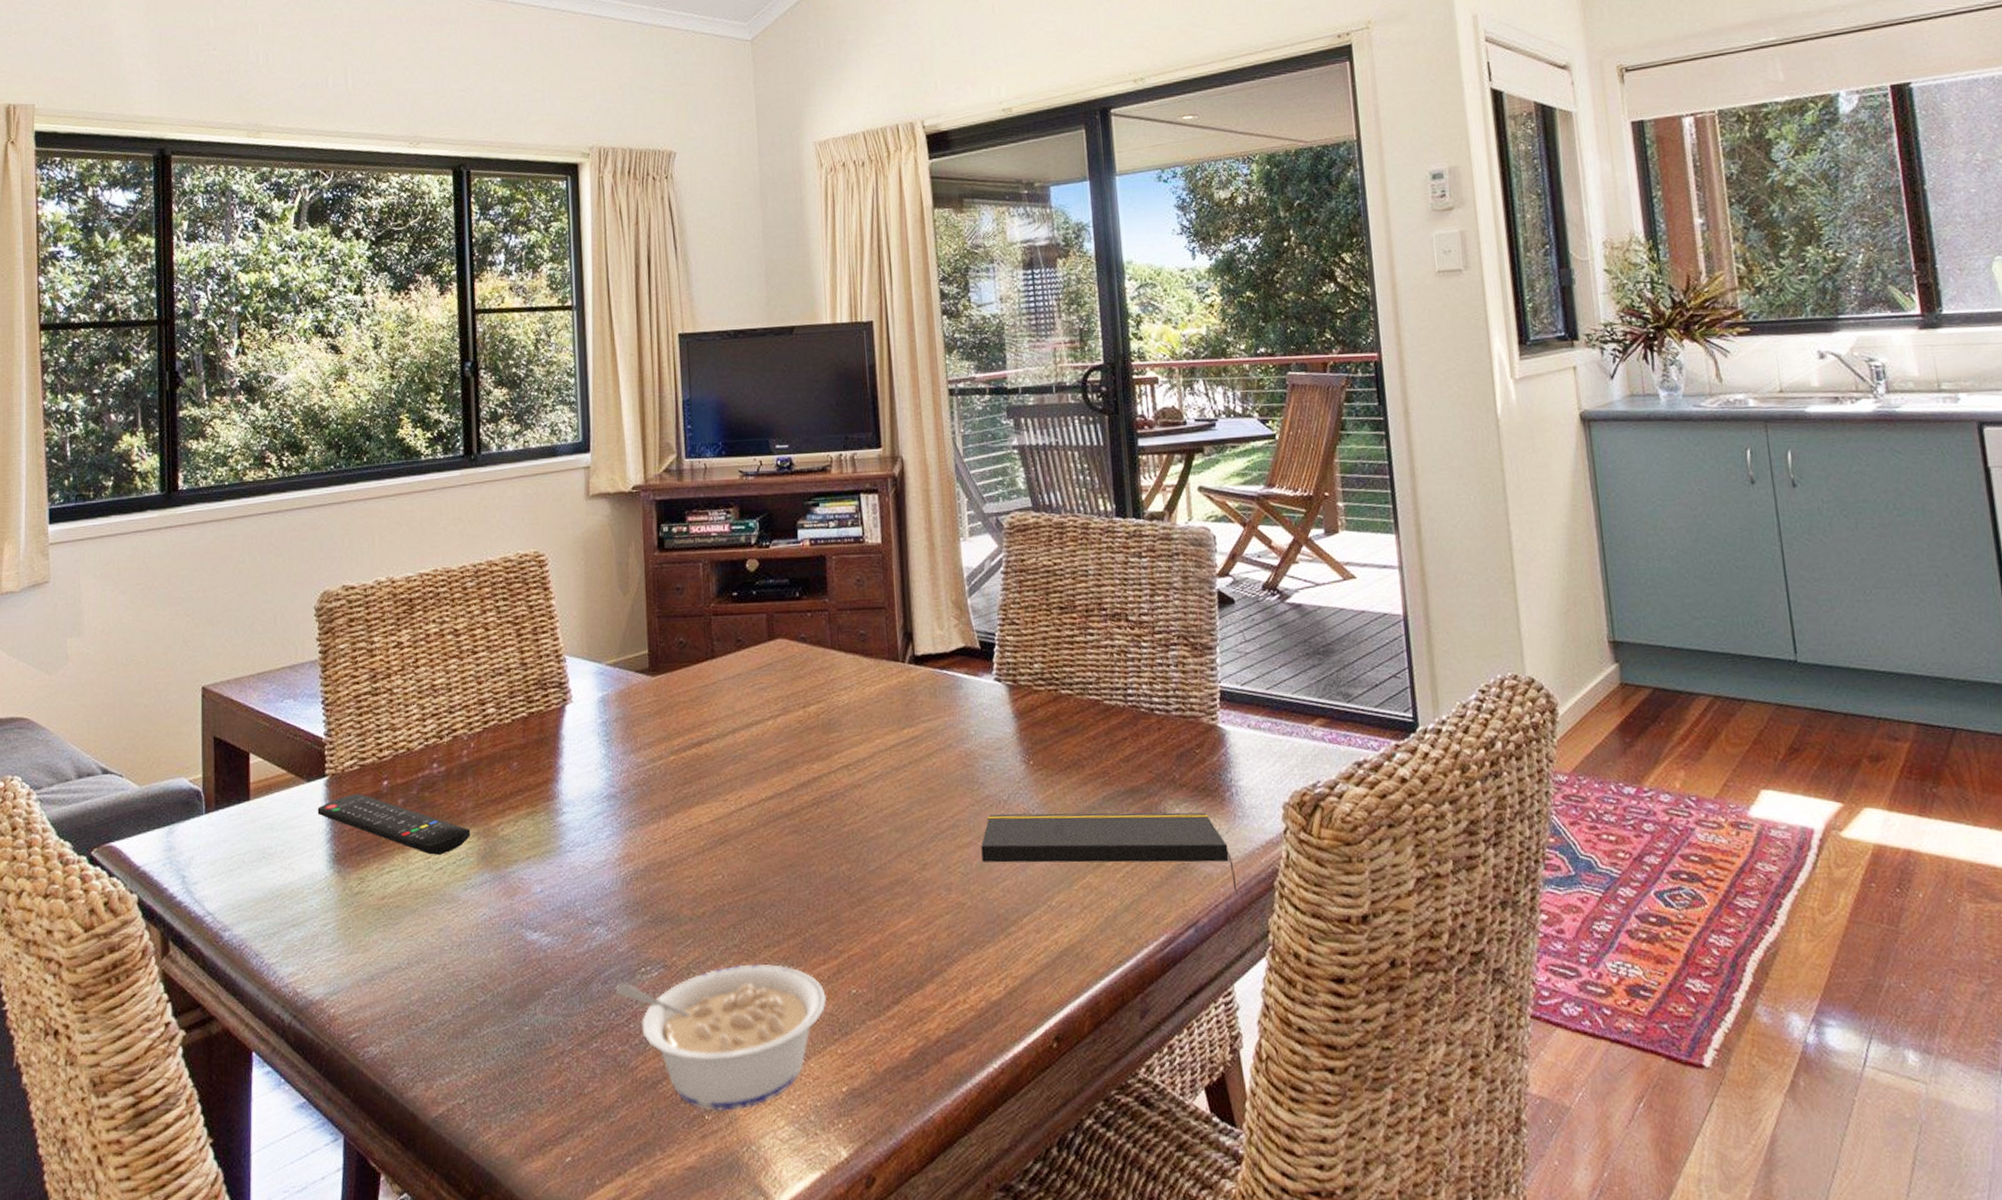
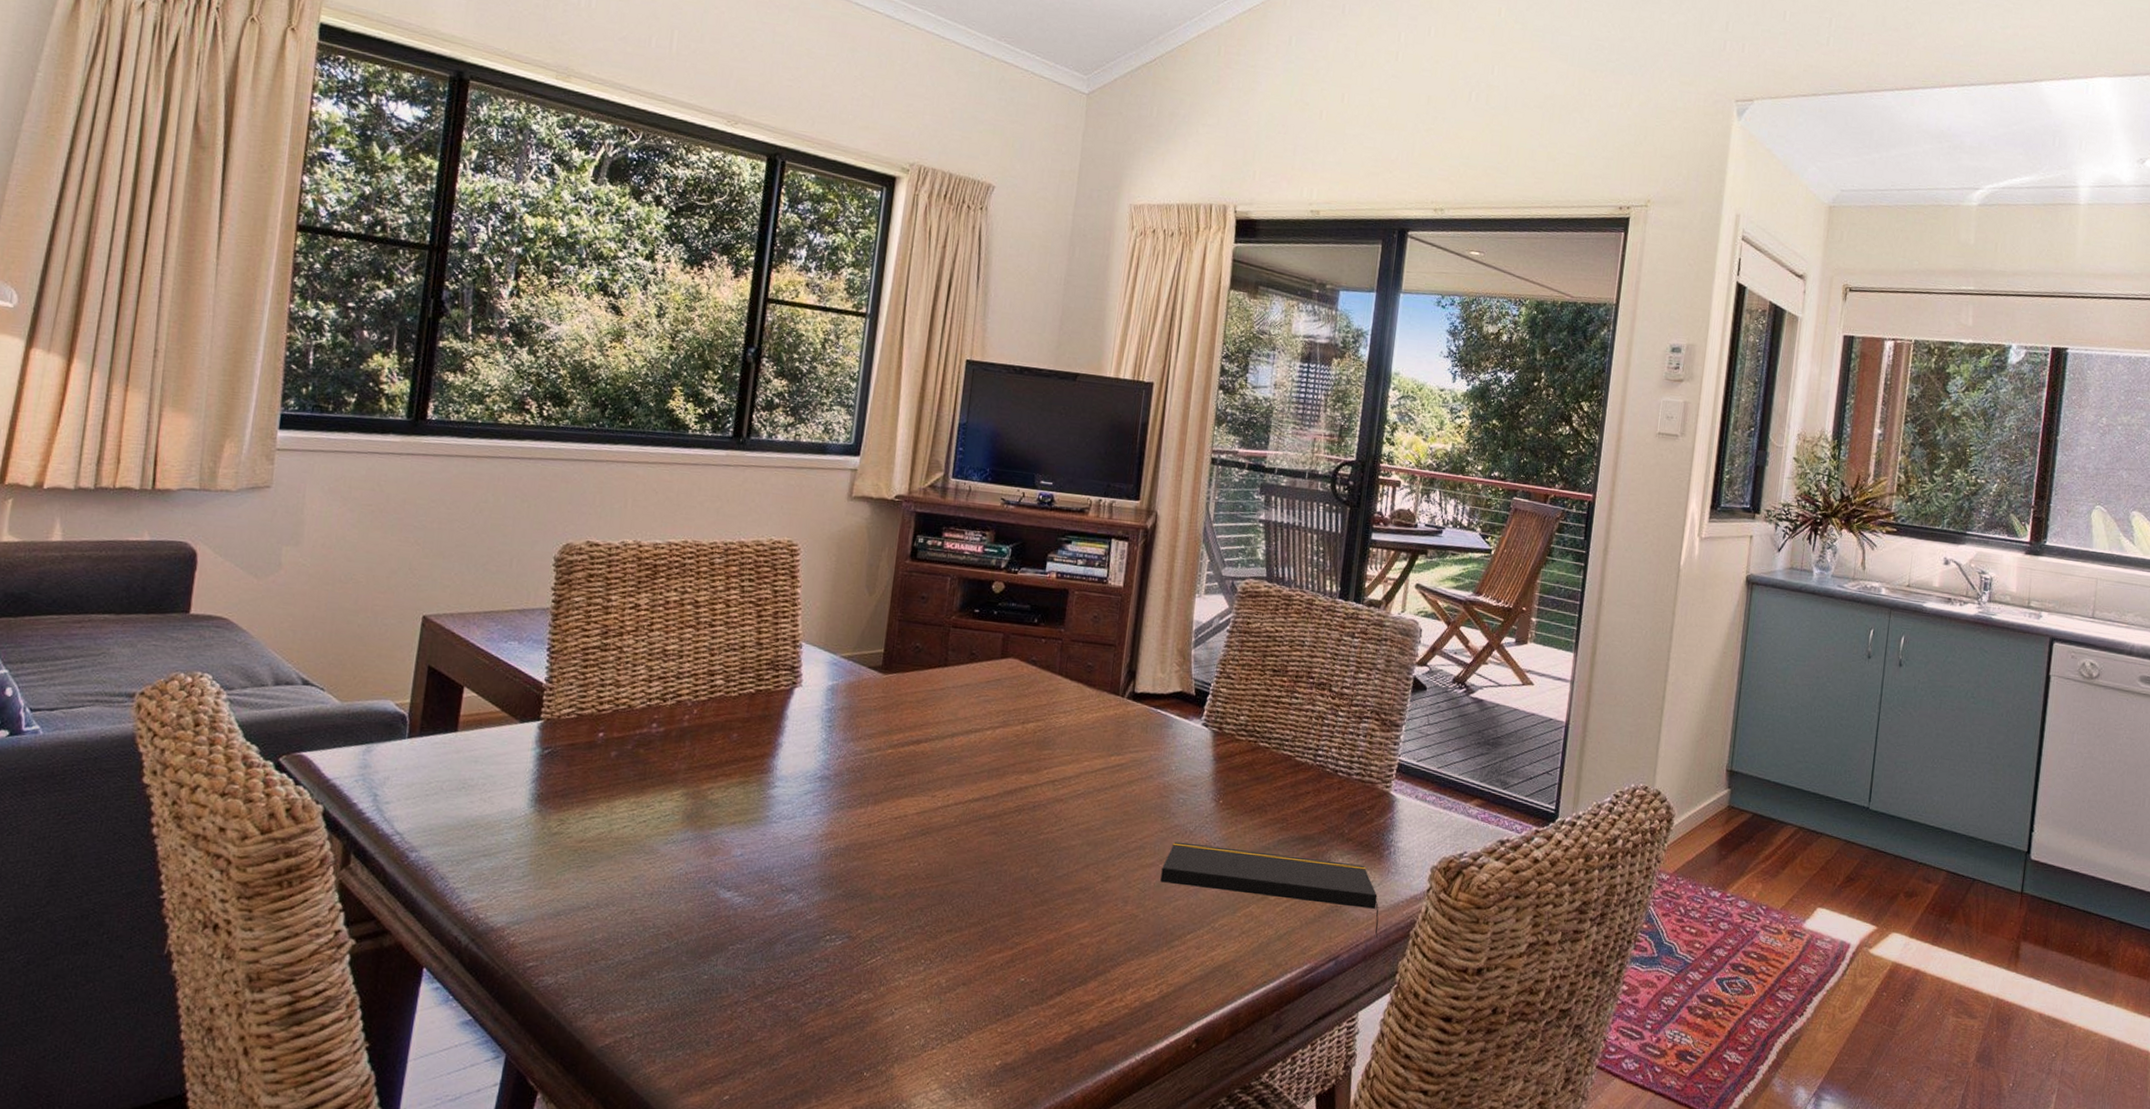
remote control: present [317,793,471,855] -> none [526,740,681,809]
legume: present [615,964,826,1112] -> none [797,944,996,1071]

